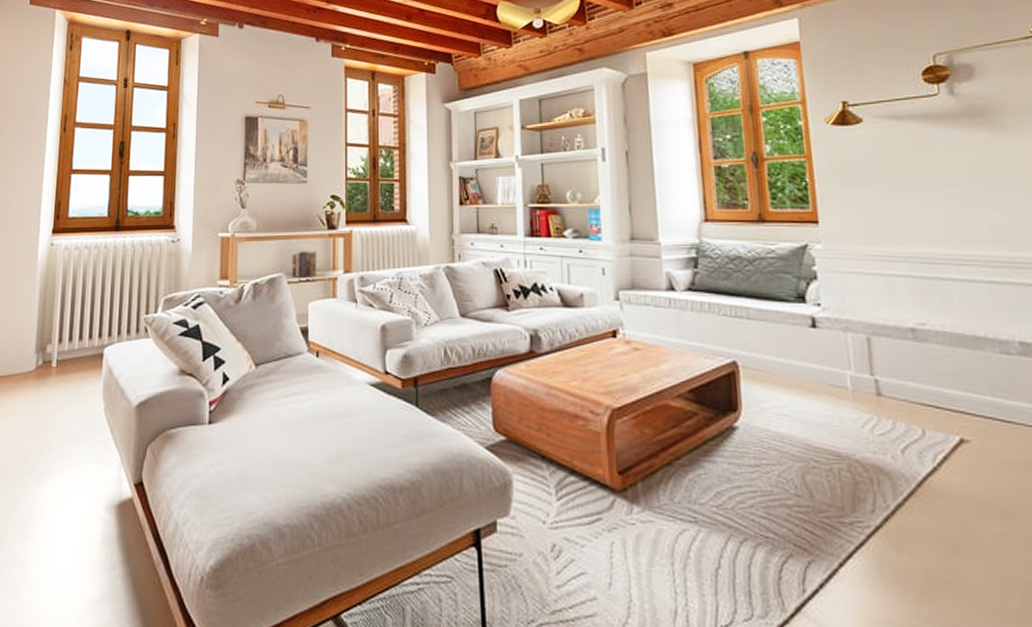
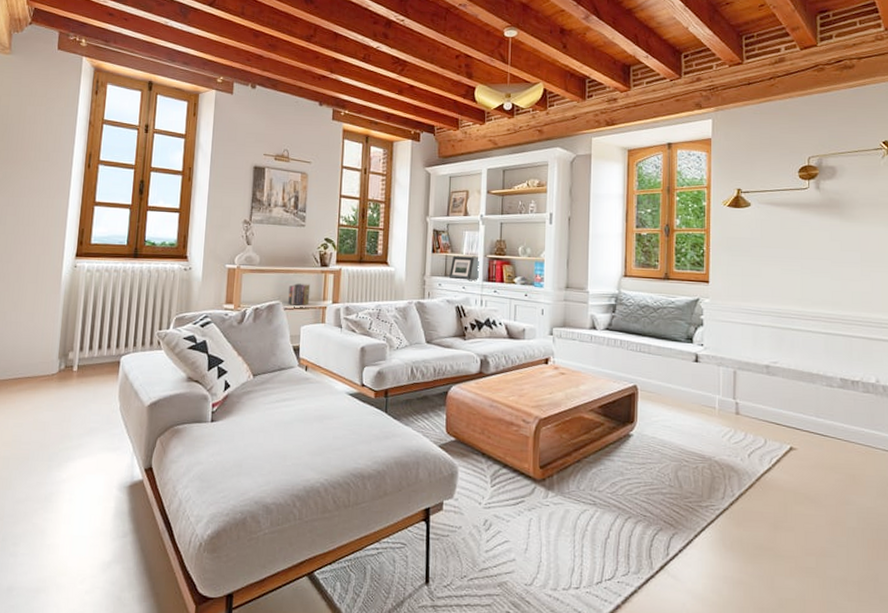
picture frame: none [482,208,512,237] -> present [448,256,474,280]

